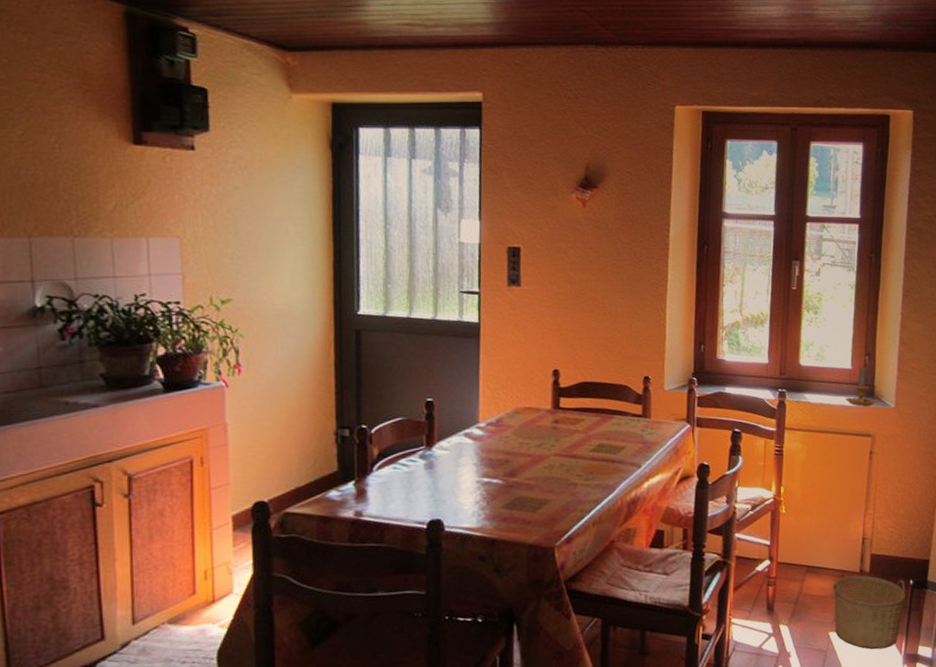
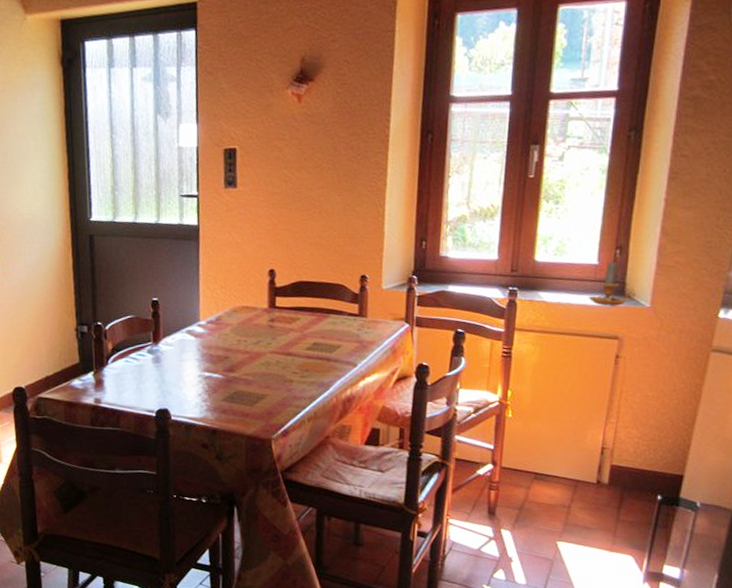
basket: present [833,575,906,649] -> none [563,486,652,564]

